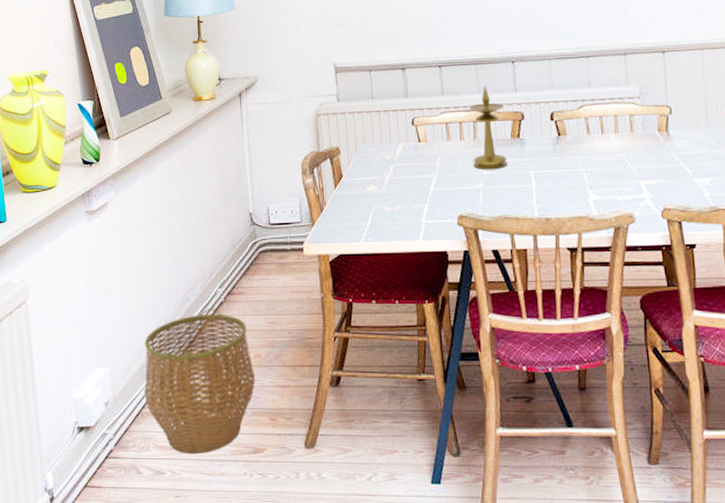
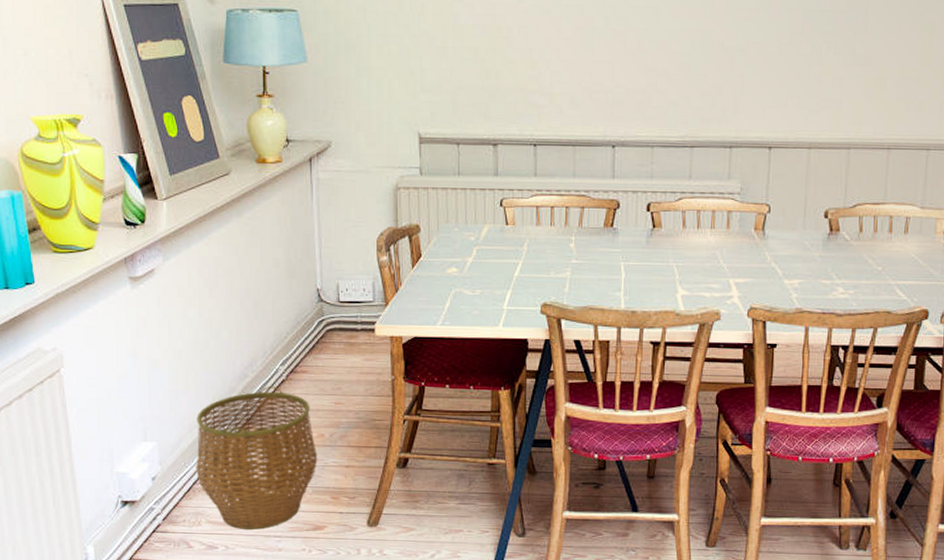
candlestick: present [469,85,508,169] -> none [562,169,599,258]

